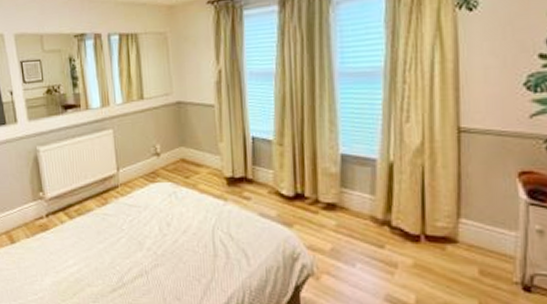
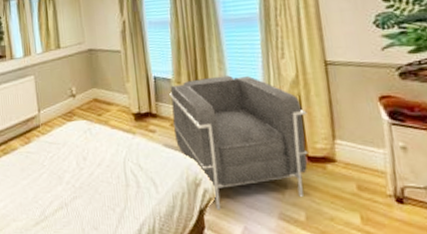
armchair: none [267,139,430,288] -> present [168,75,308,210]

